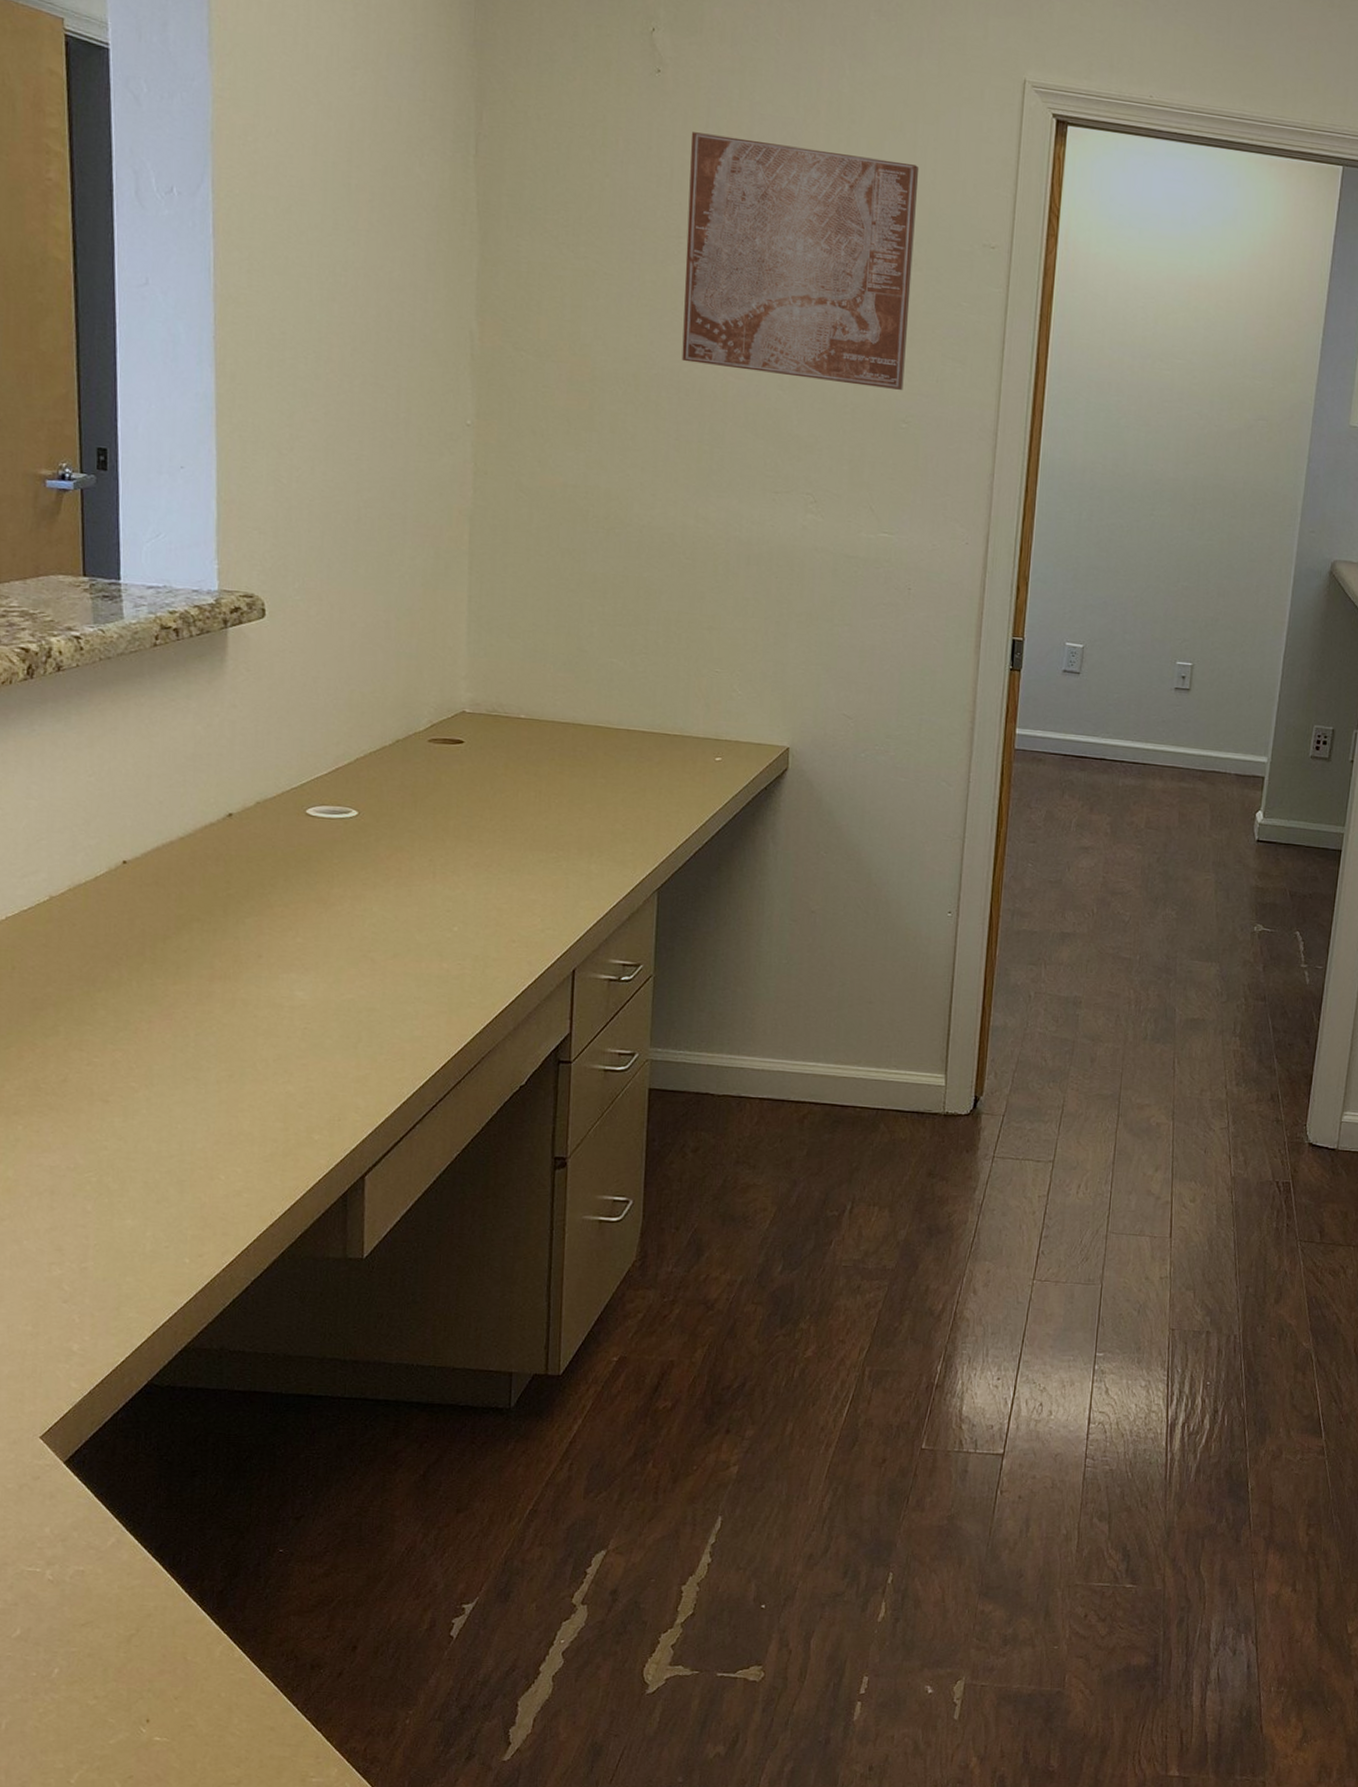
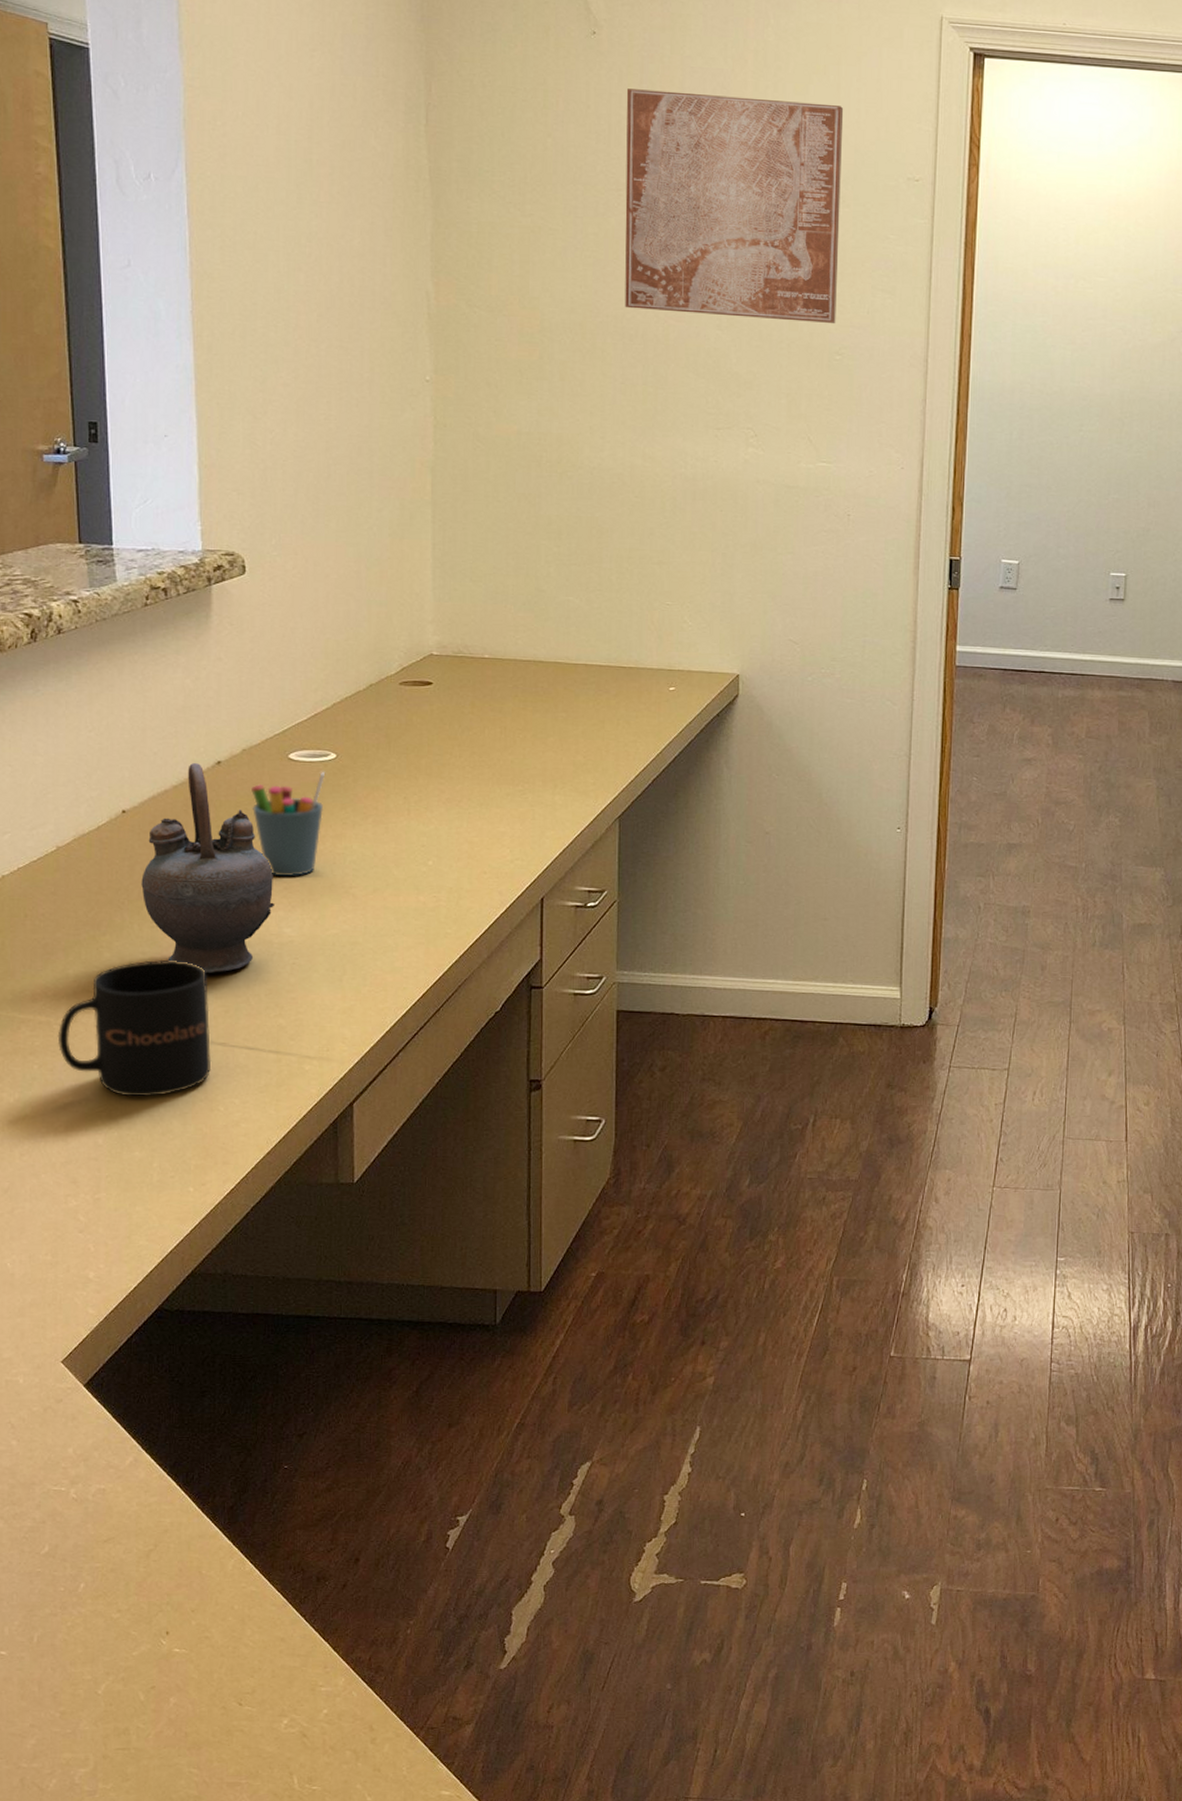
mug: none [45,1019,213,1163] -> present [57,960,212,1097]
teapot: none [141,814,286,1036] -> present [141,763,274,973]
pen holder: none [265,828,346,937] -> present [251,771,326,876]

